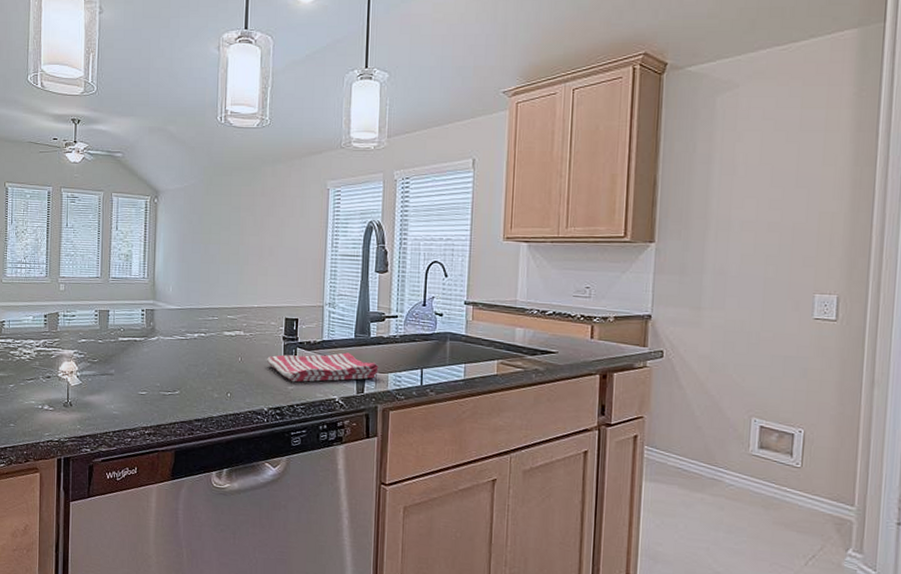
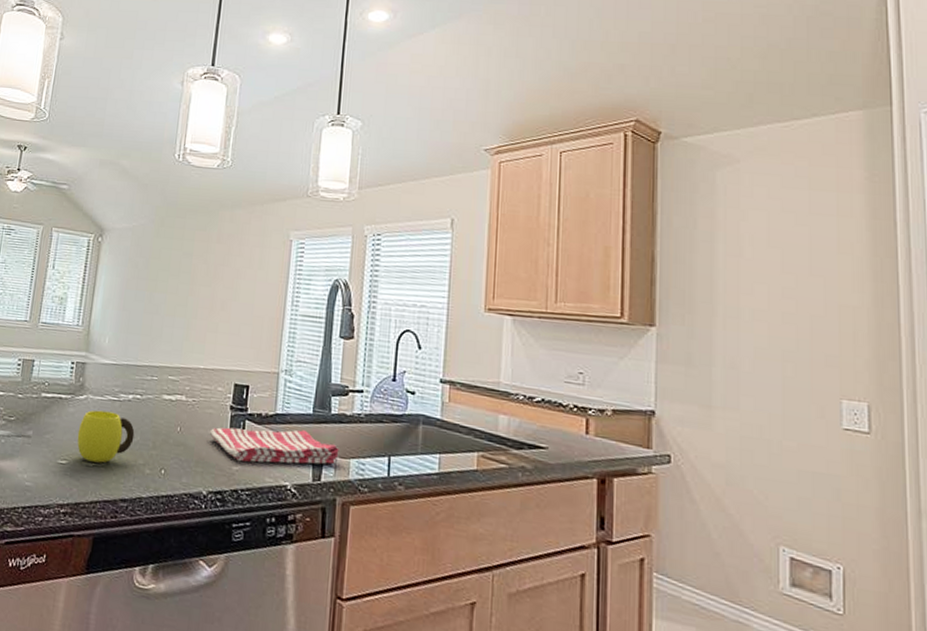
cup: none [153,348,202,392] -> present [77,410,135,463]

